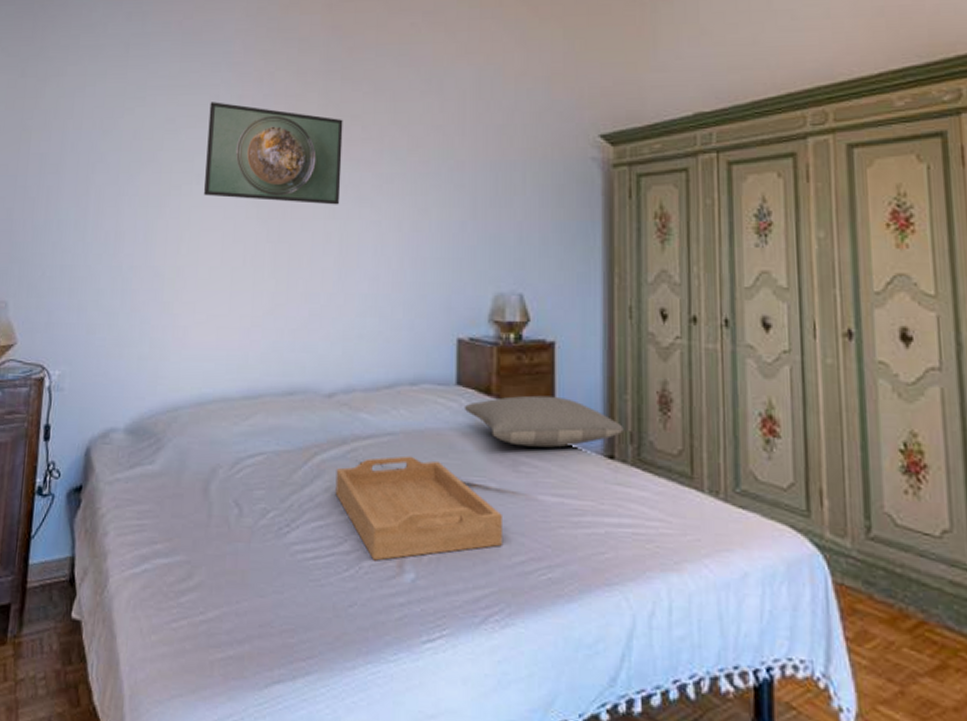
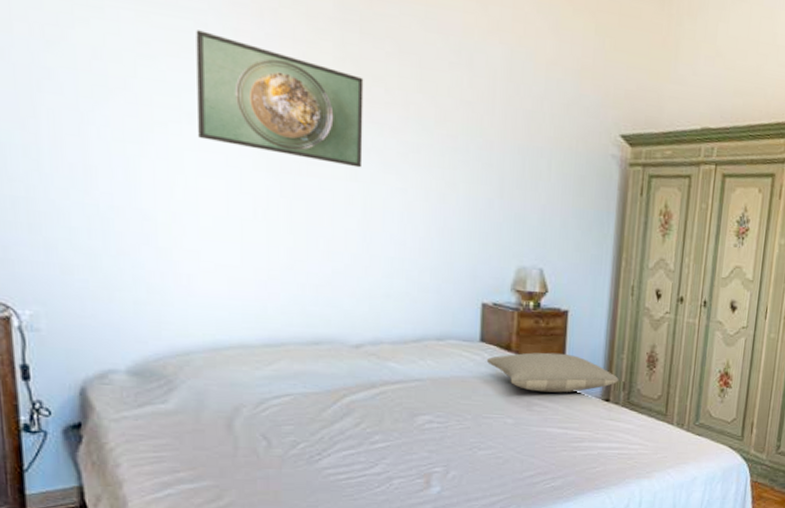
serving tray: present [335,456,502,561] -> none [365,398,517,479]

